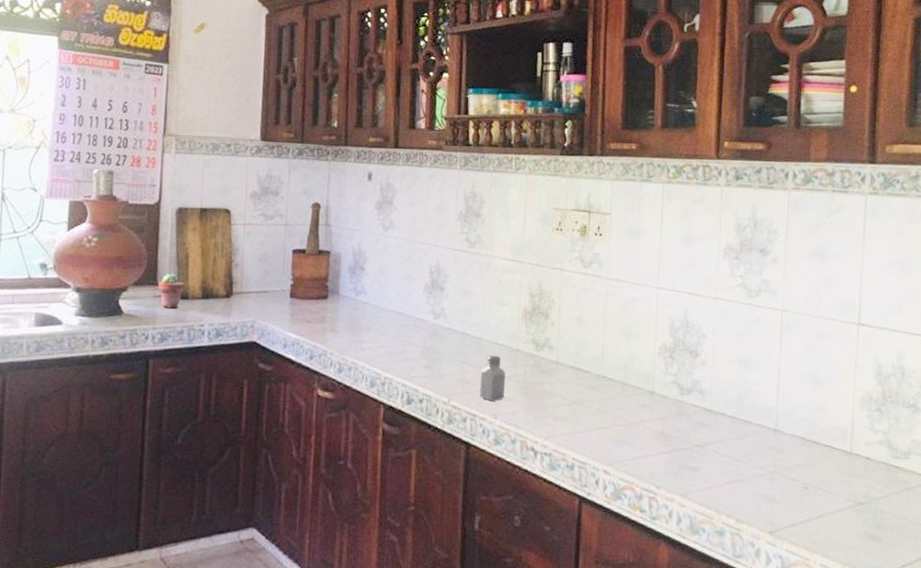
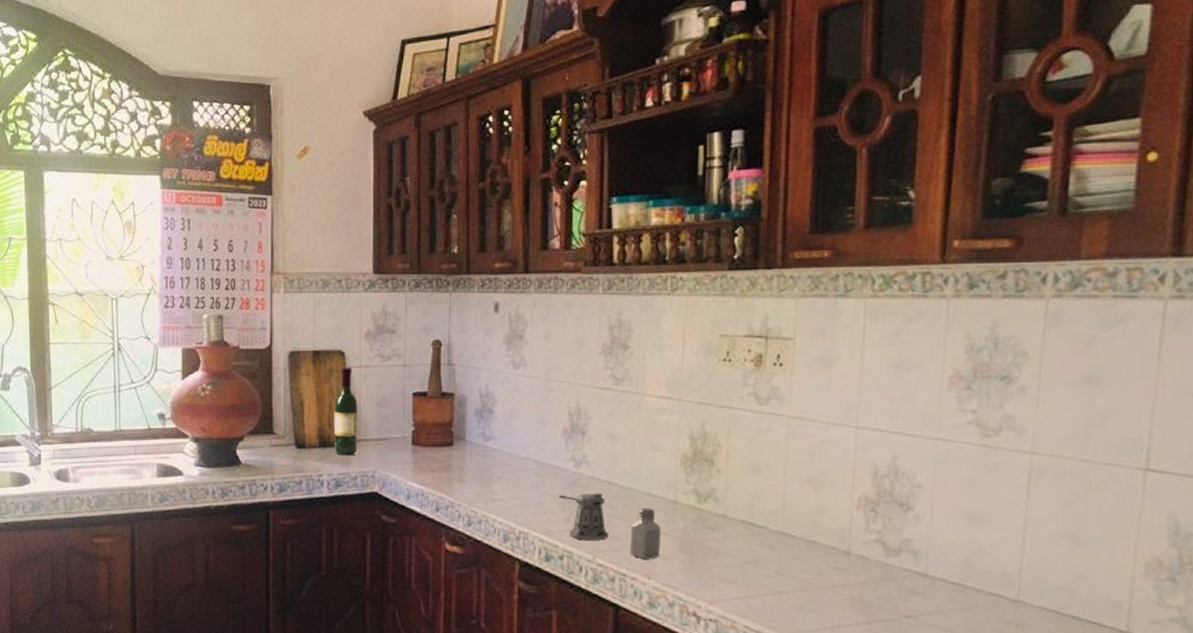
potted succulent: present [158,273,185,308] -> none [274,421,301,458]
wine bottle: none [216,224,241,307] -> present [334,367,359,456]
pepper shaker: none [419,342,463,385] -> present [558,493,609,541]

